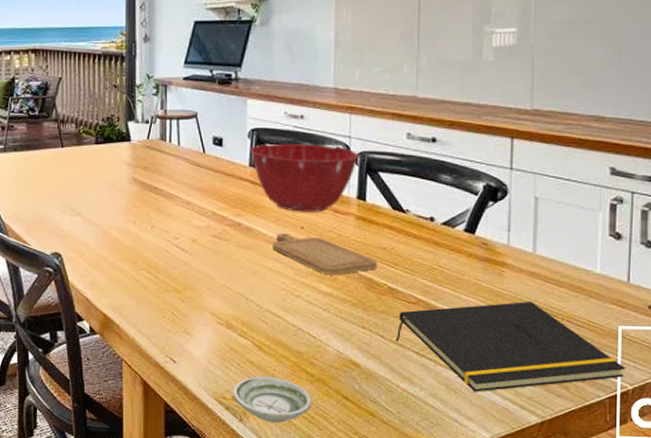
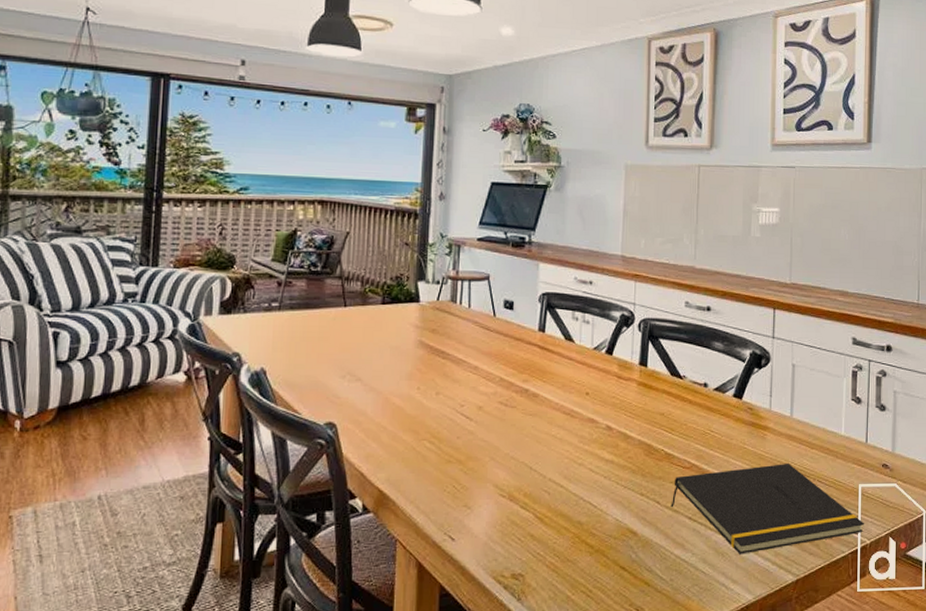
saucer: present [233,376,312,423] -> none [512,549,590,599]
mixing bowl: present [249,143,359,212] -> none [539,308,642,378]
chopping board: present [272,232,378,274] -> none [558,399,656,441]

